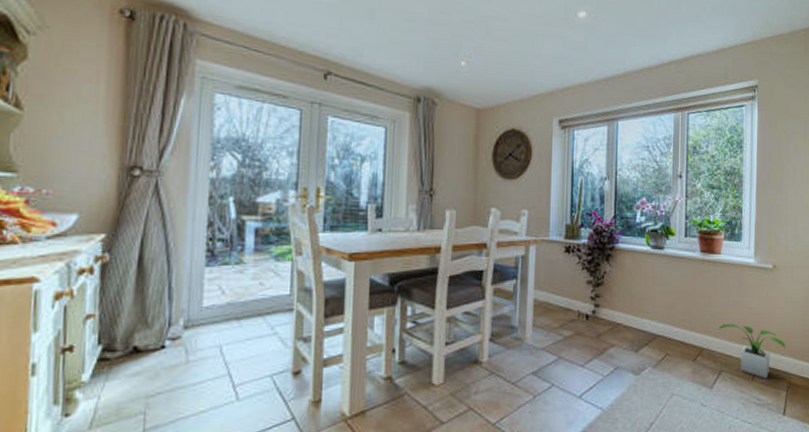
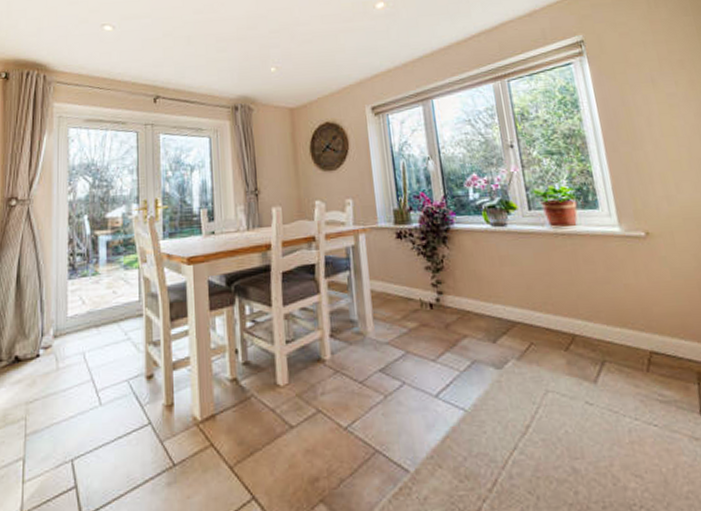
potted plant: present [720,323,785,379] -> none [591,304,684,370]

